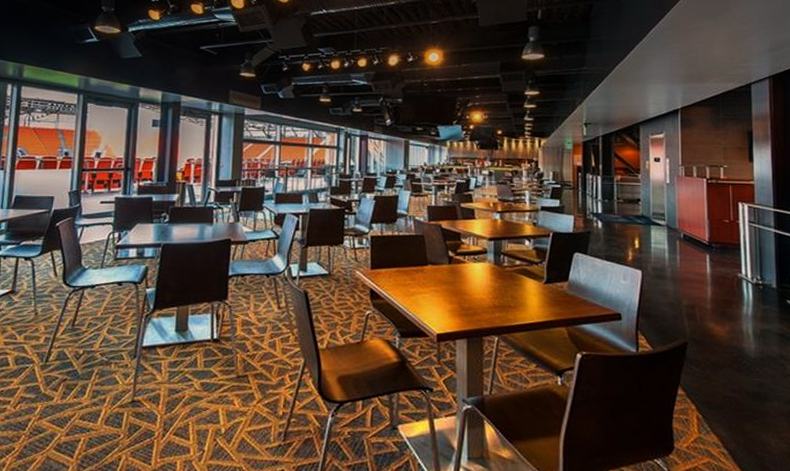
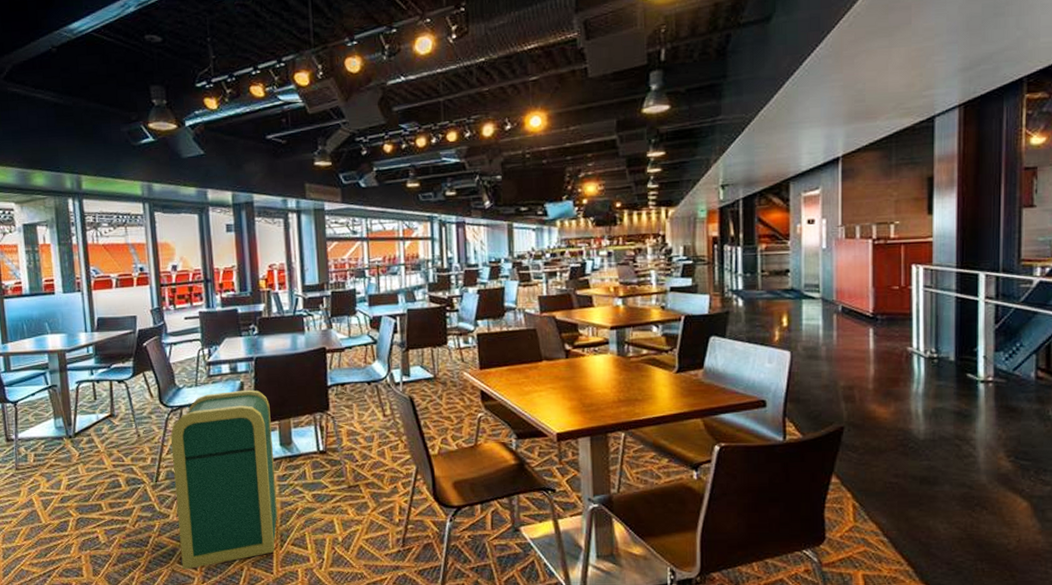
trash can: none [58,274,171,457] -> present [170,389,278,570]

